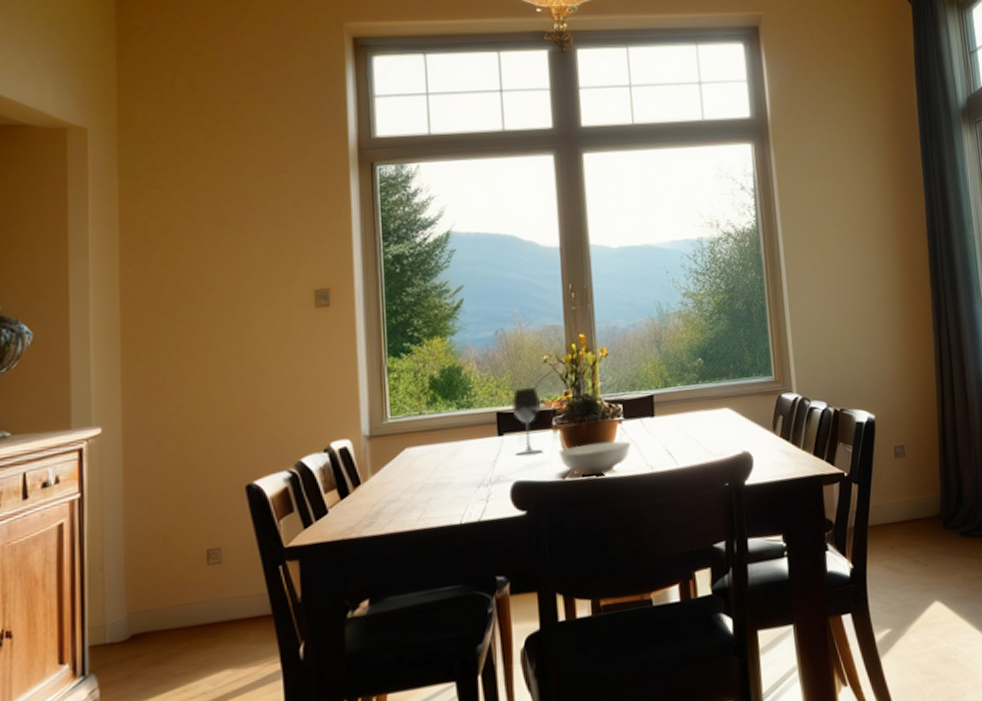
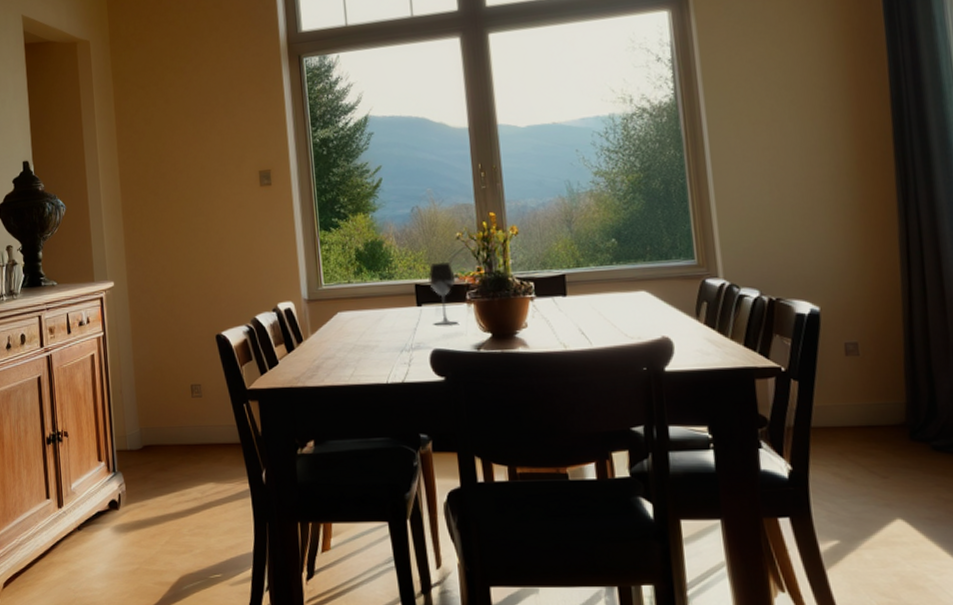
bowl: present [558,441,631,476] -> none [472,318,544,349]

